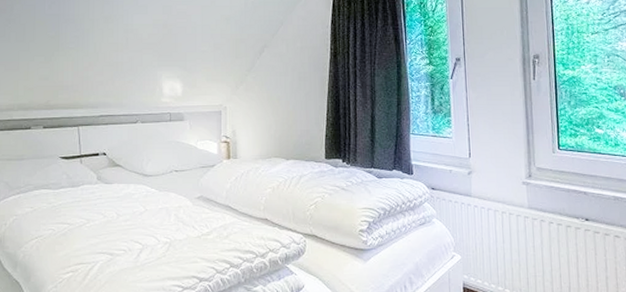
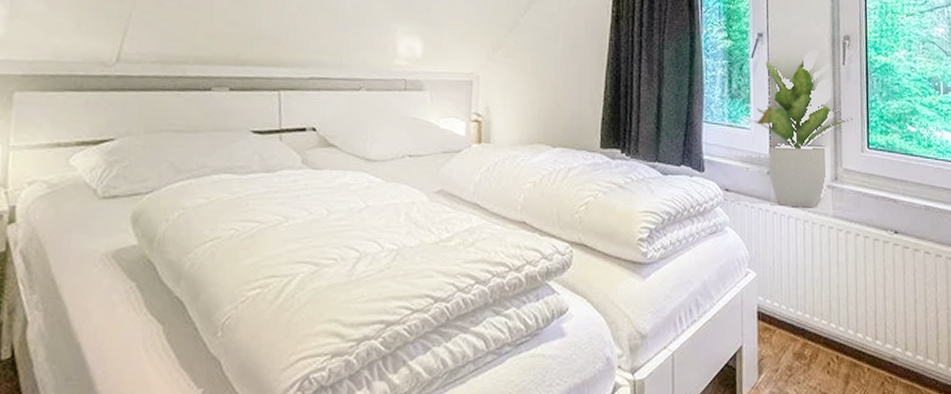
potted plant: none [447,78,544,201] -> present [745,60,853,208]

